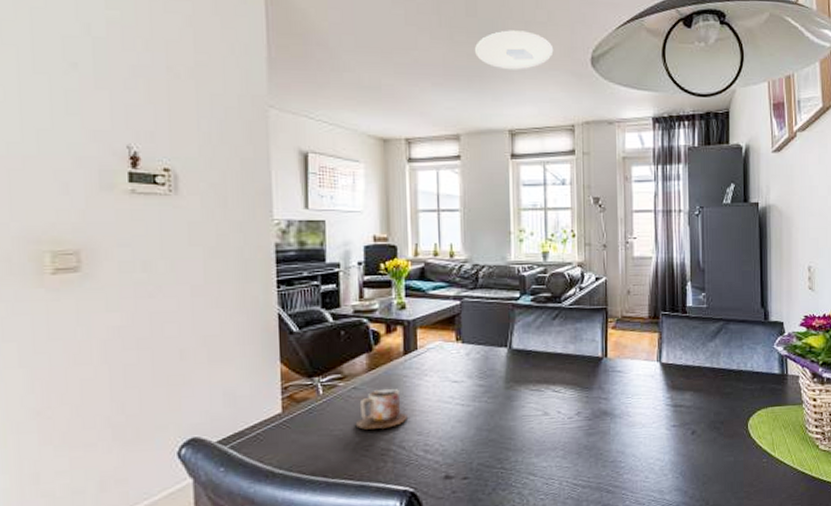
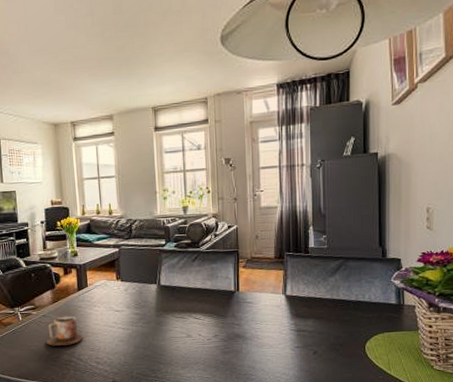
ceiling light: present [475,30,554,70] -> none [122,20,188,56]

